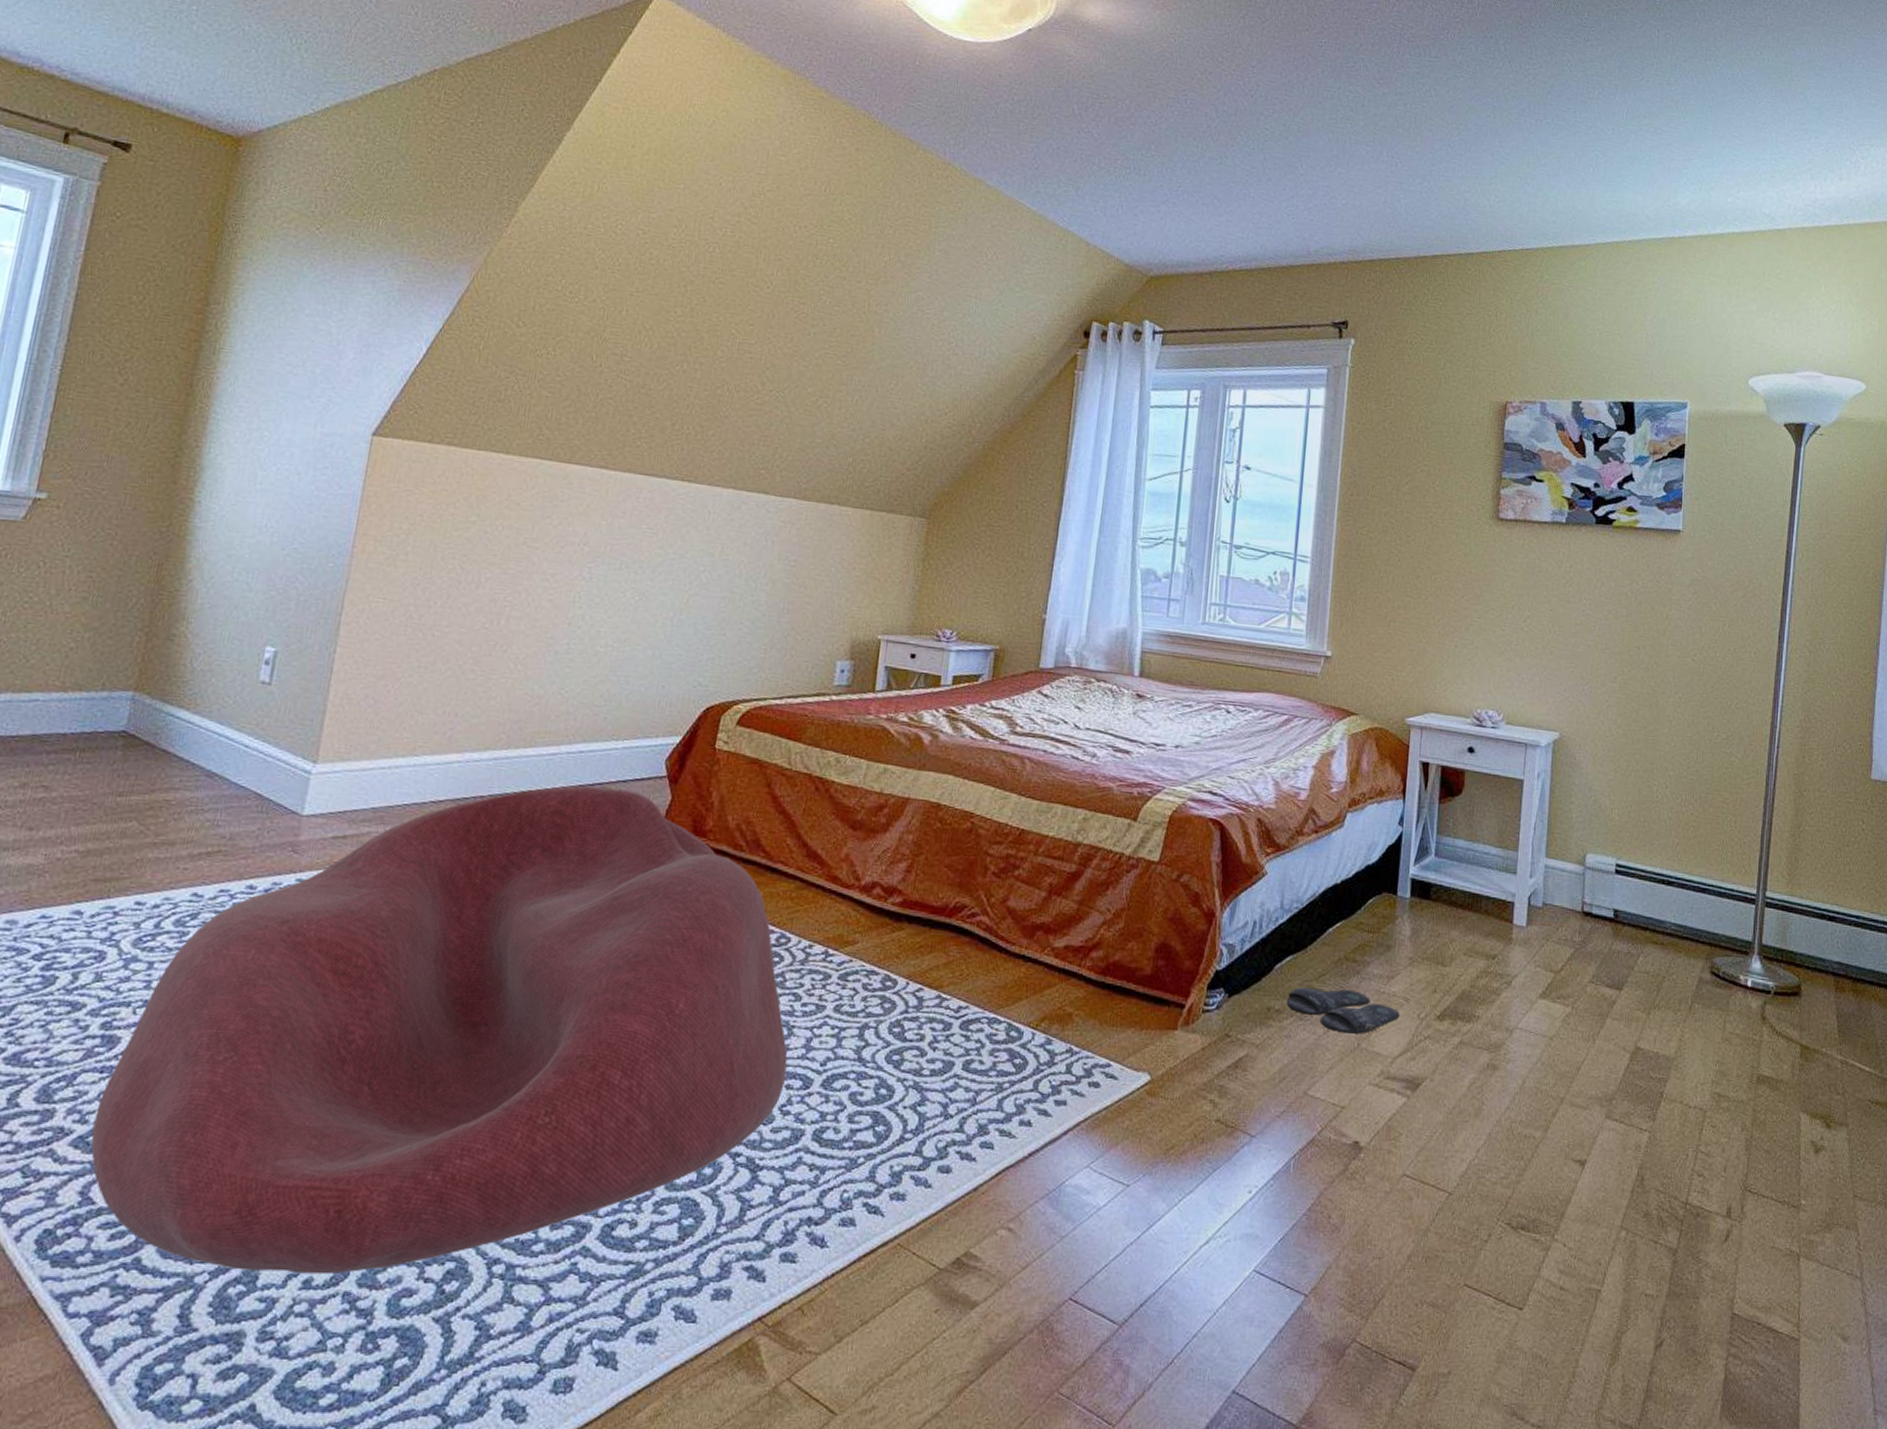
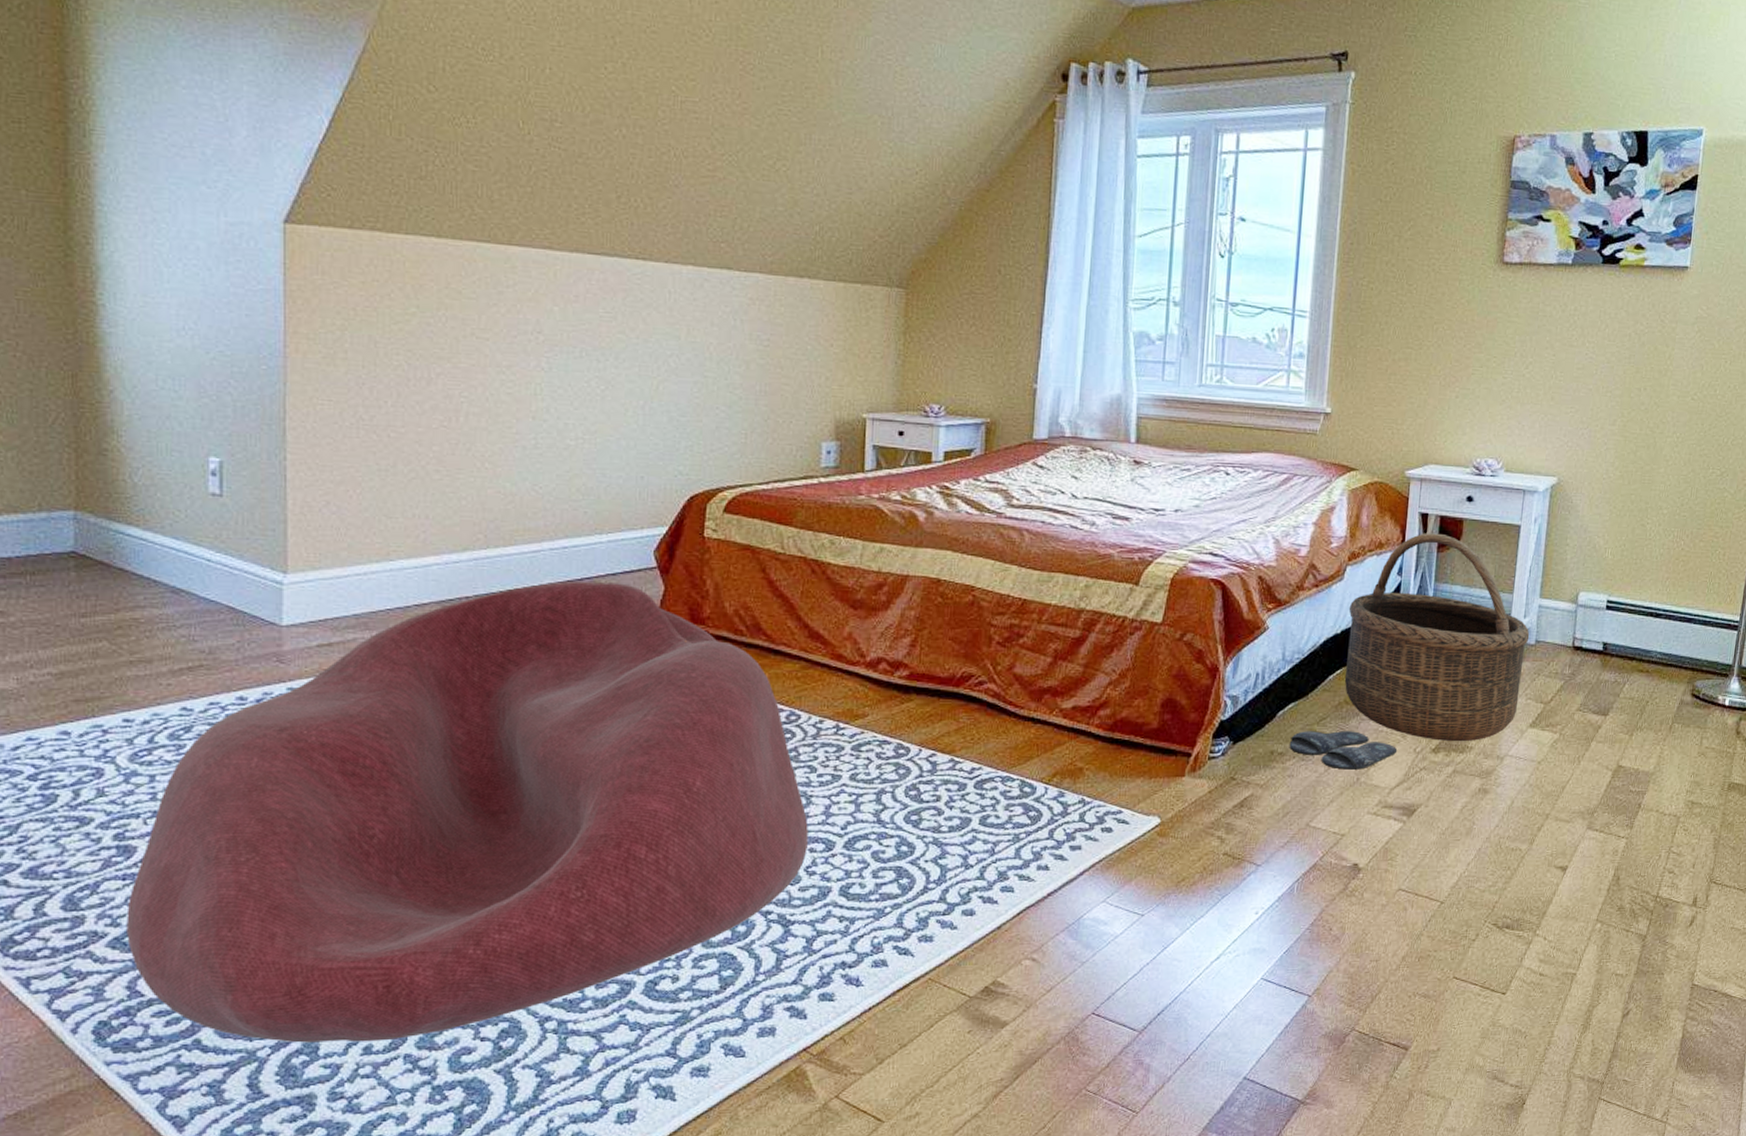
basket: none [1344,782,1537,1010] -> present [1344,533,1530,742]

